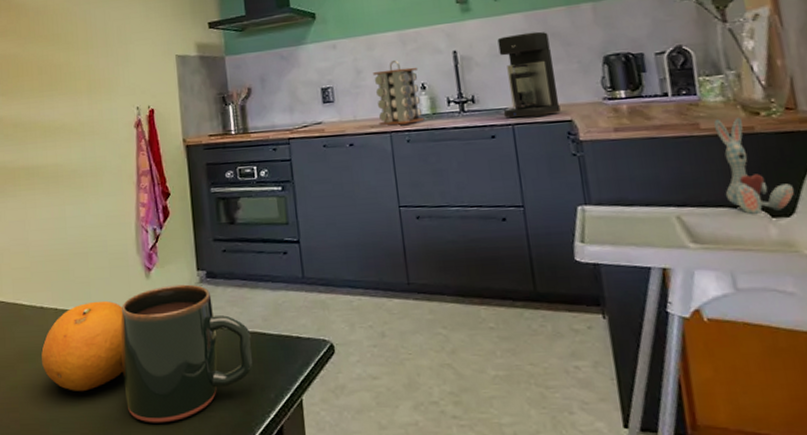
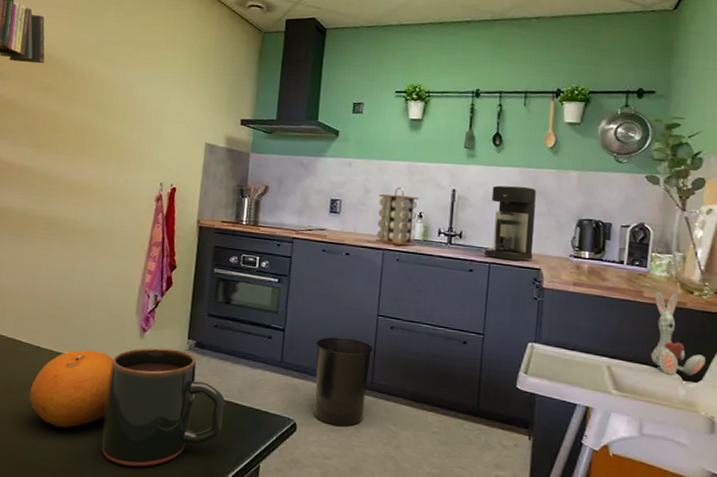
waste bin: none [338,237,407,340] -> present [314,336,373,427]

